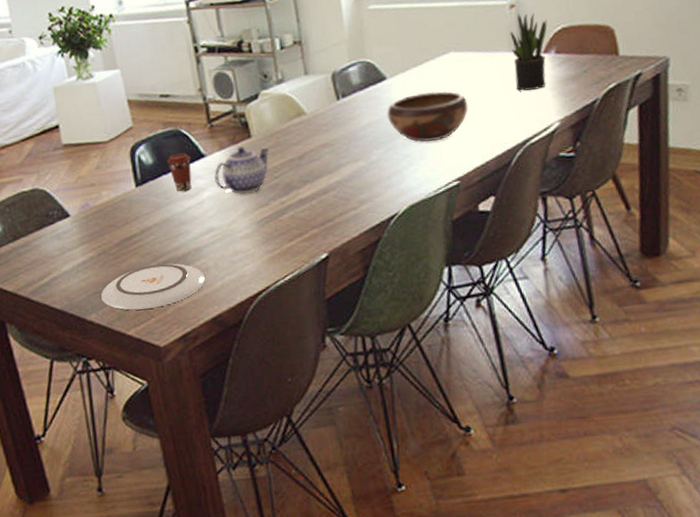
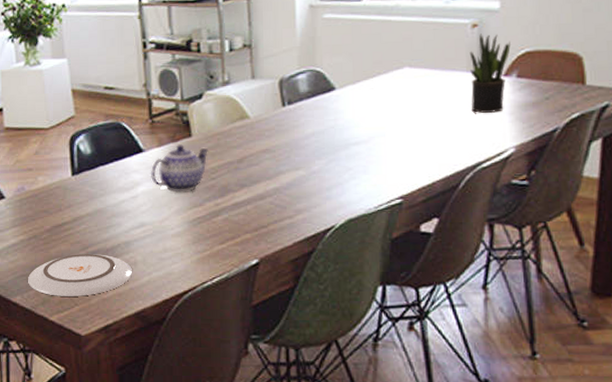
coffee cup: present [167,153,192,192] -> none [105,146,129,185]
decorative bowl: present [387,91,468,142] -> none [333,105,419,156]

